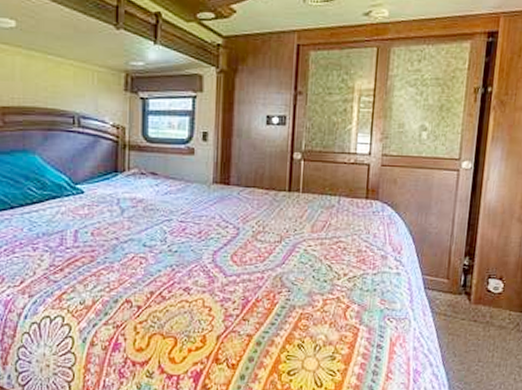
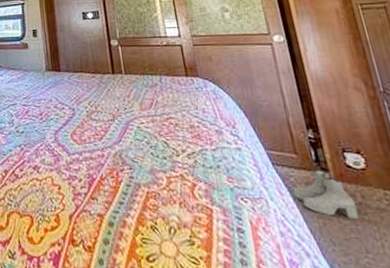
boots: none [434,293,483,336] -> present [292,169,359,220]

